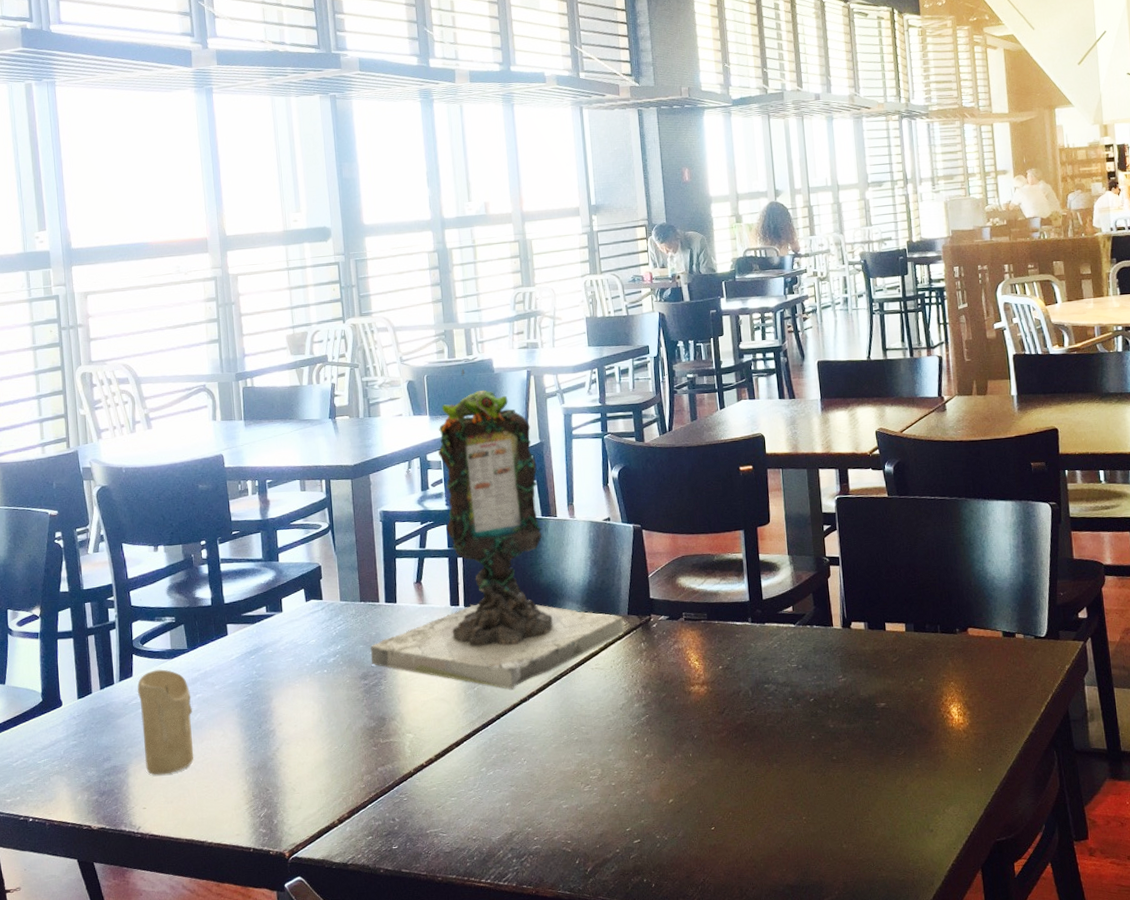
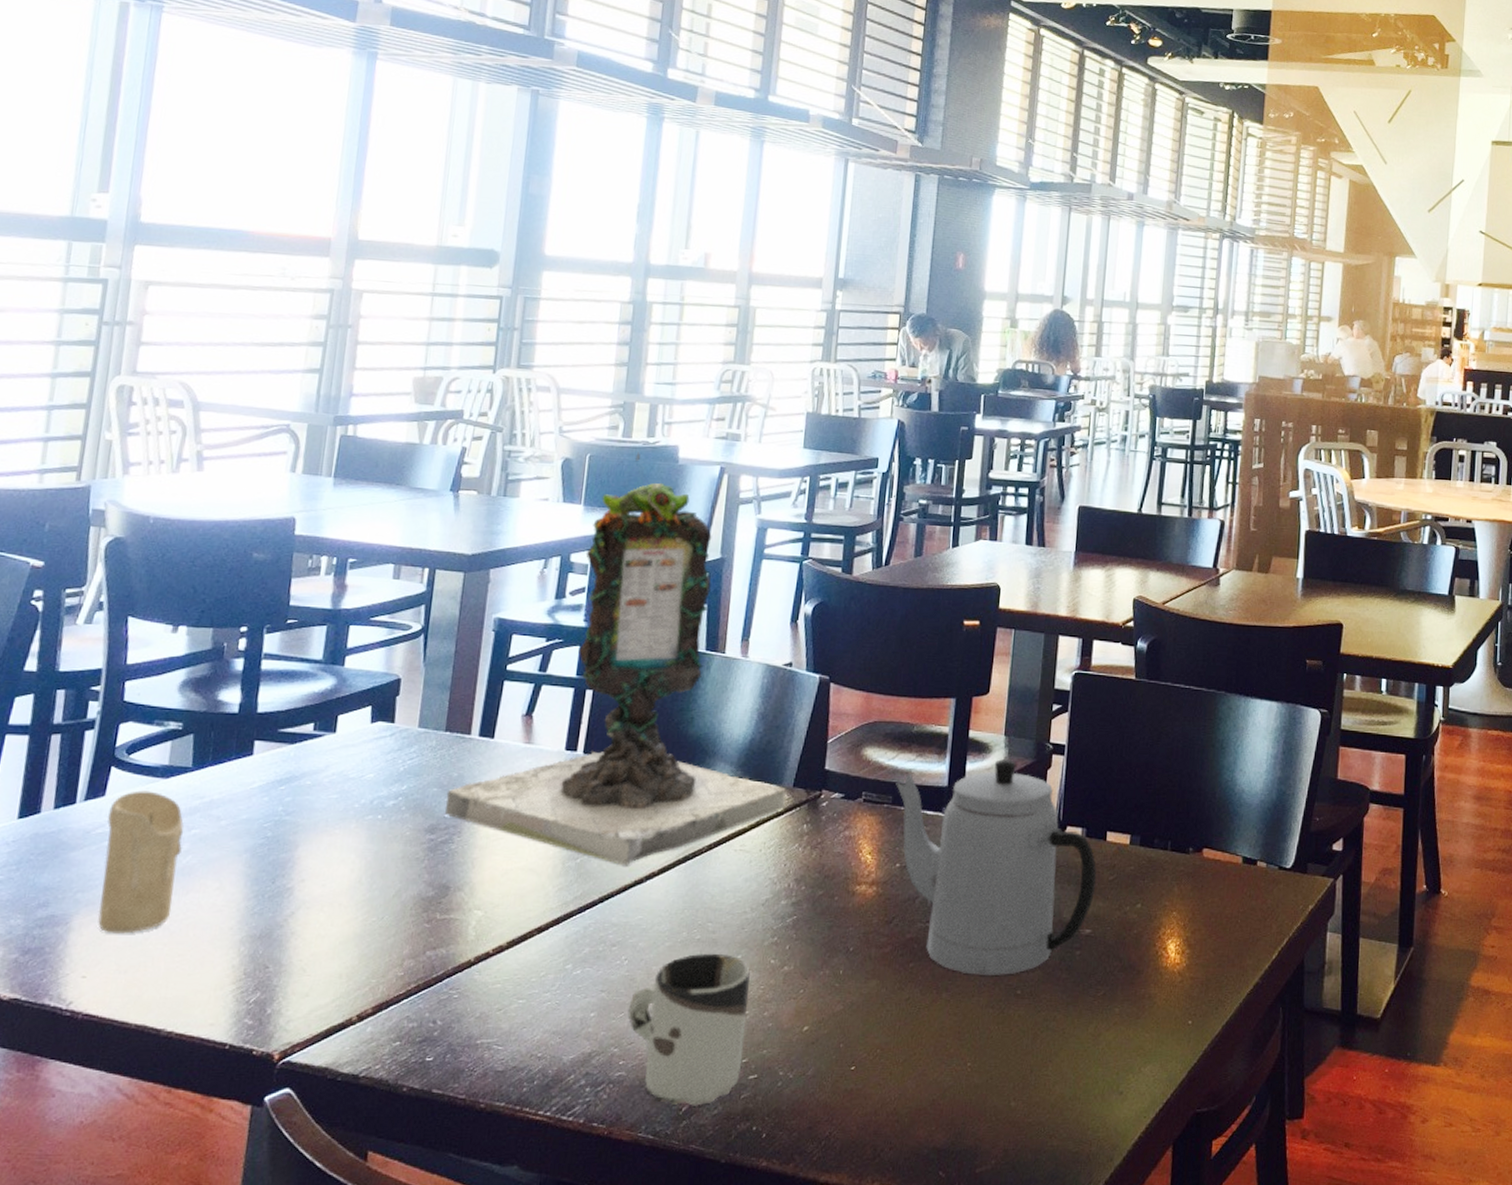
cup: none [533,749,627,867] -> present [628,953,750,1106]
teapot: none [708,574,883,748] -> present [896,759,1096,976]

